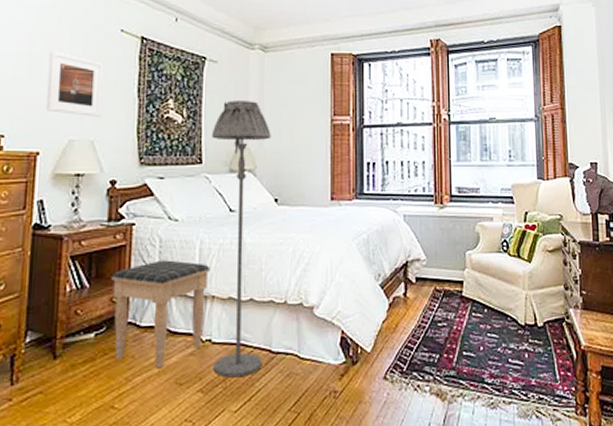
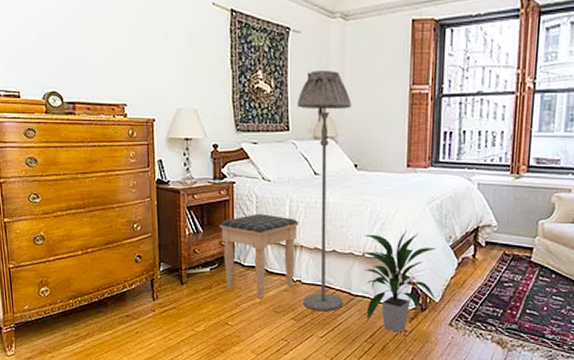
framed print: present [46,51,104,117] -> none [154,26,201,87]
indoor plant: none [283,269,368,395] -> present [361,230,437,333]

